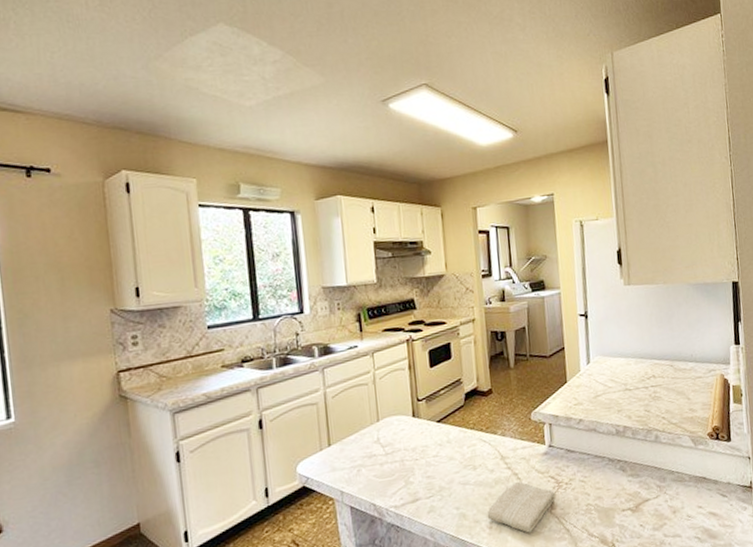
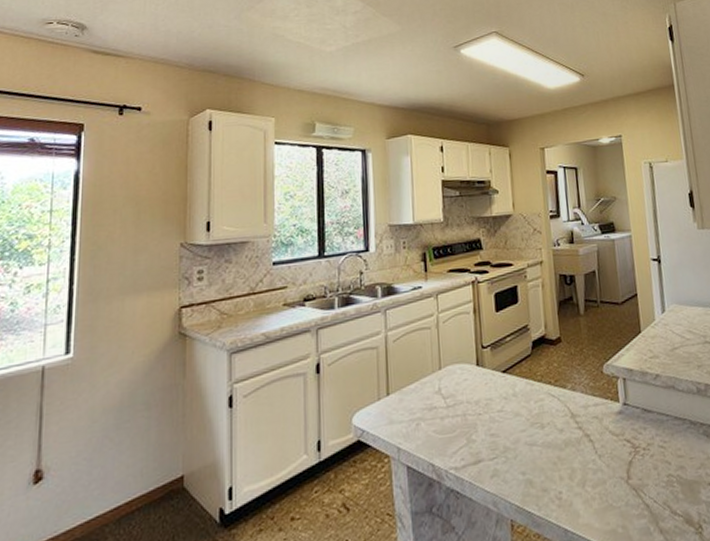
washcloth: present [487,481,556,533] -> none [556,444,632,507]

